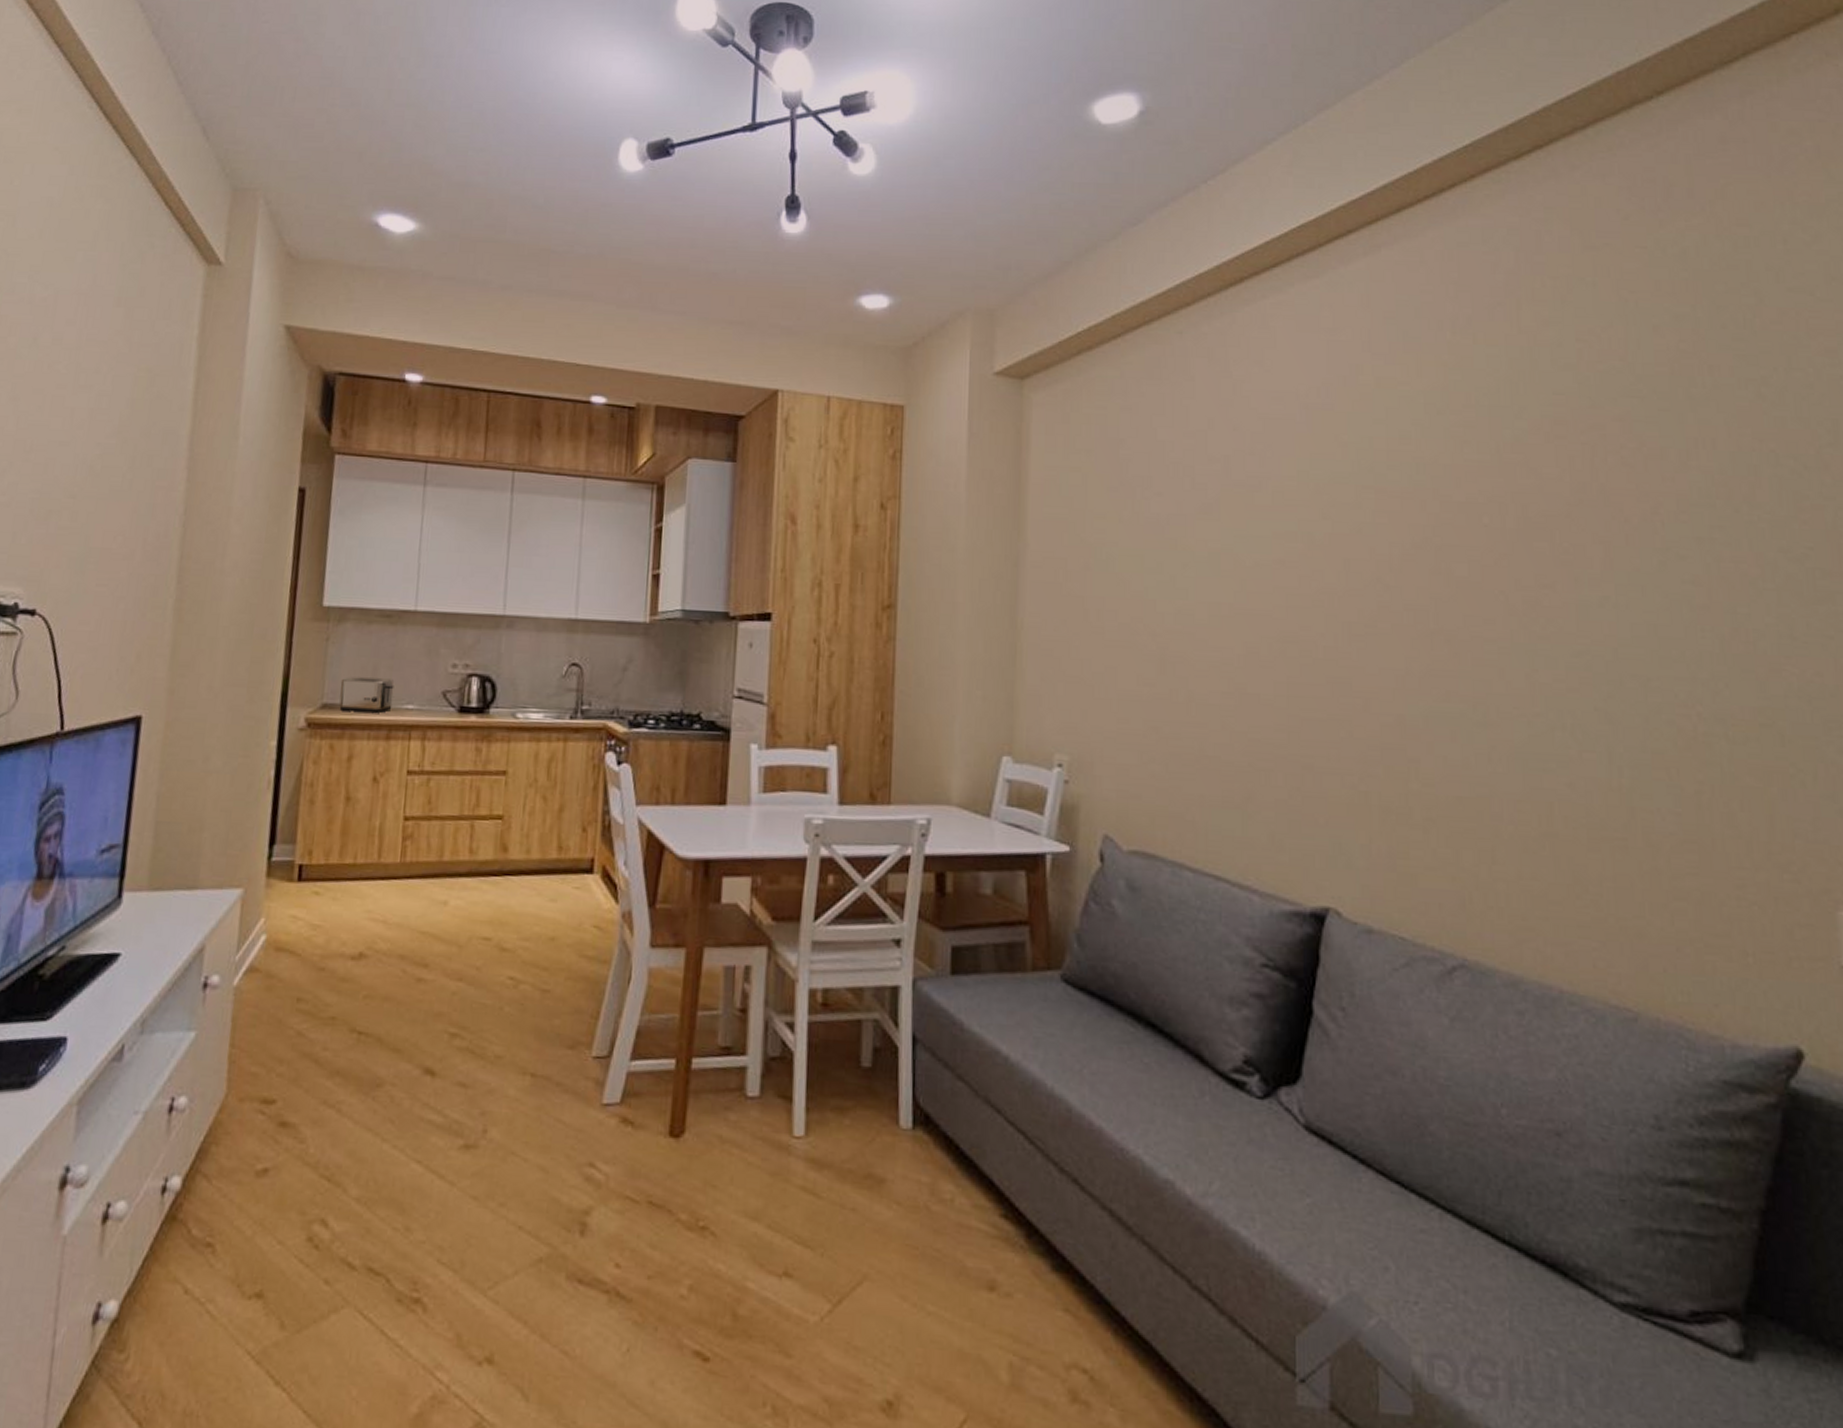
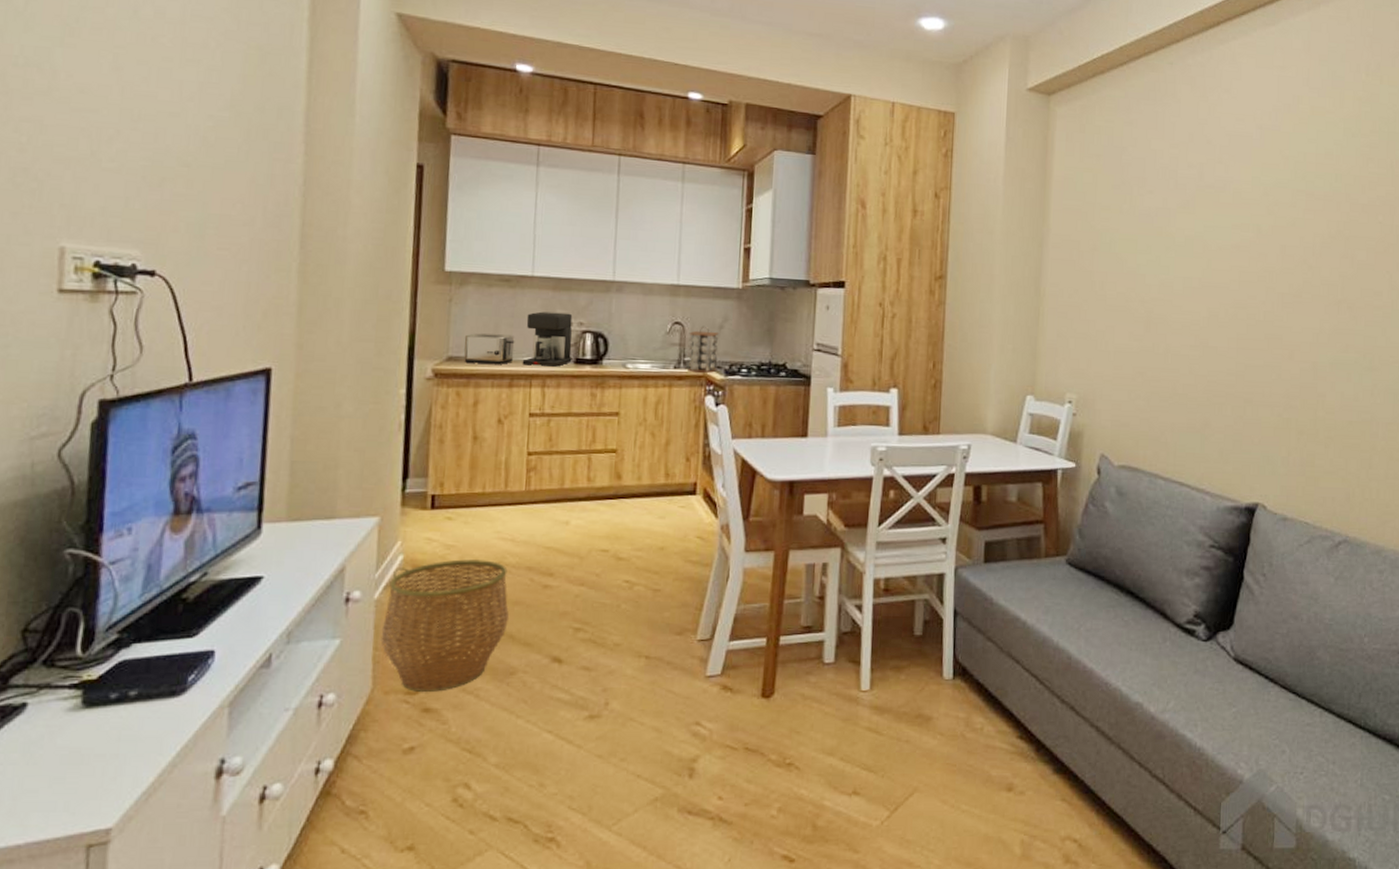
basket: none [238,942,379,1102] -> present [380,559,510,692]
coffee maker: none [401,651,458,716] -> present [522,311,573,367]
spice rack: none [585,667,623,726] -> present [688,325,720,374]

